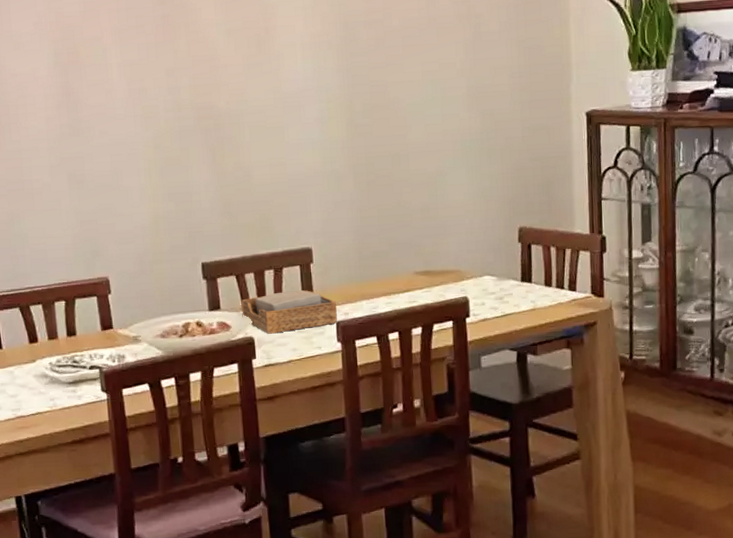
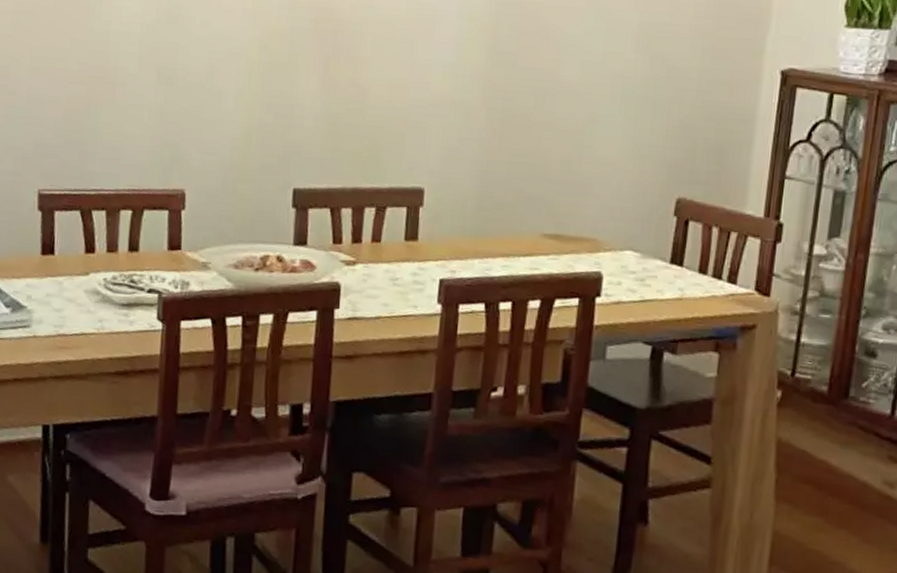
napkin holder: present [241,289,338,334] -> none [331,234,443,283]

